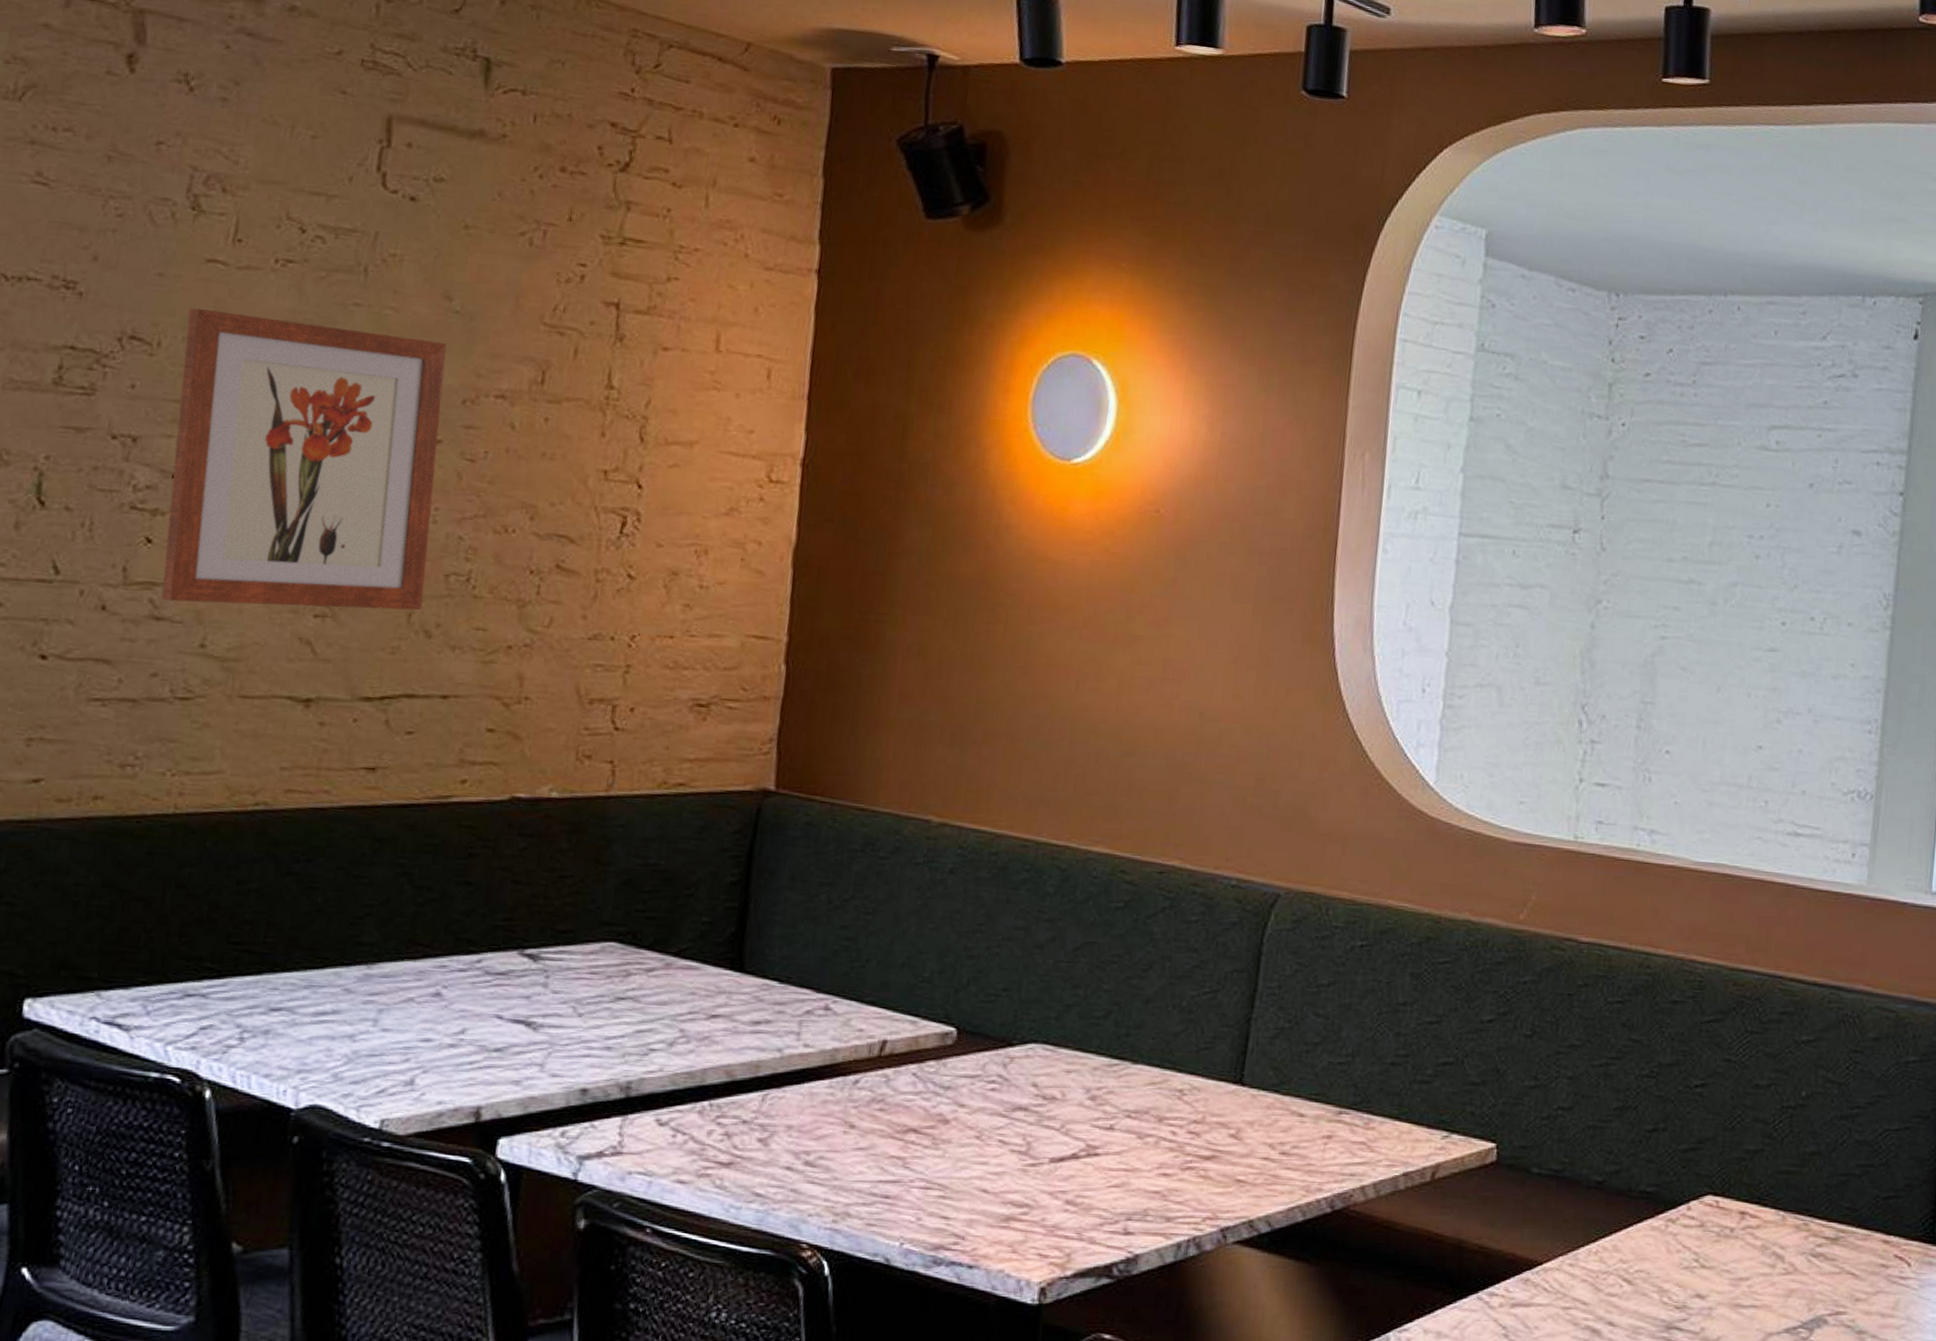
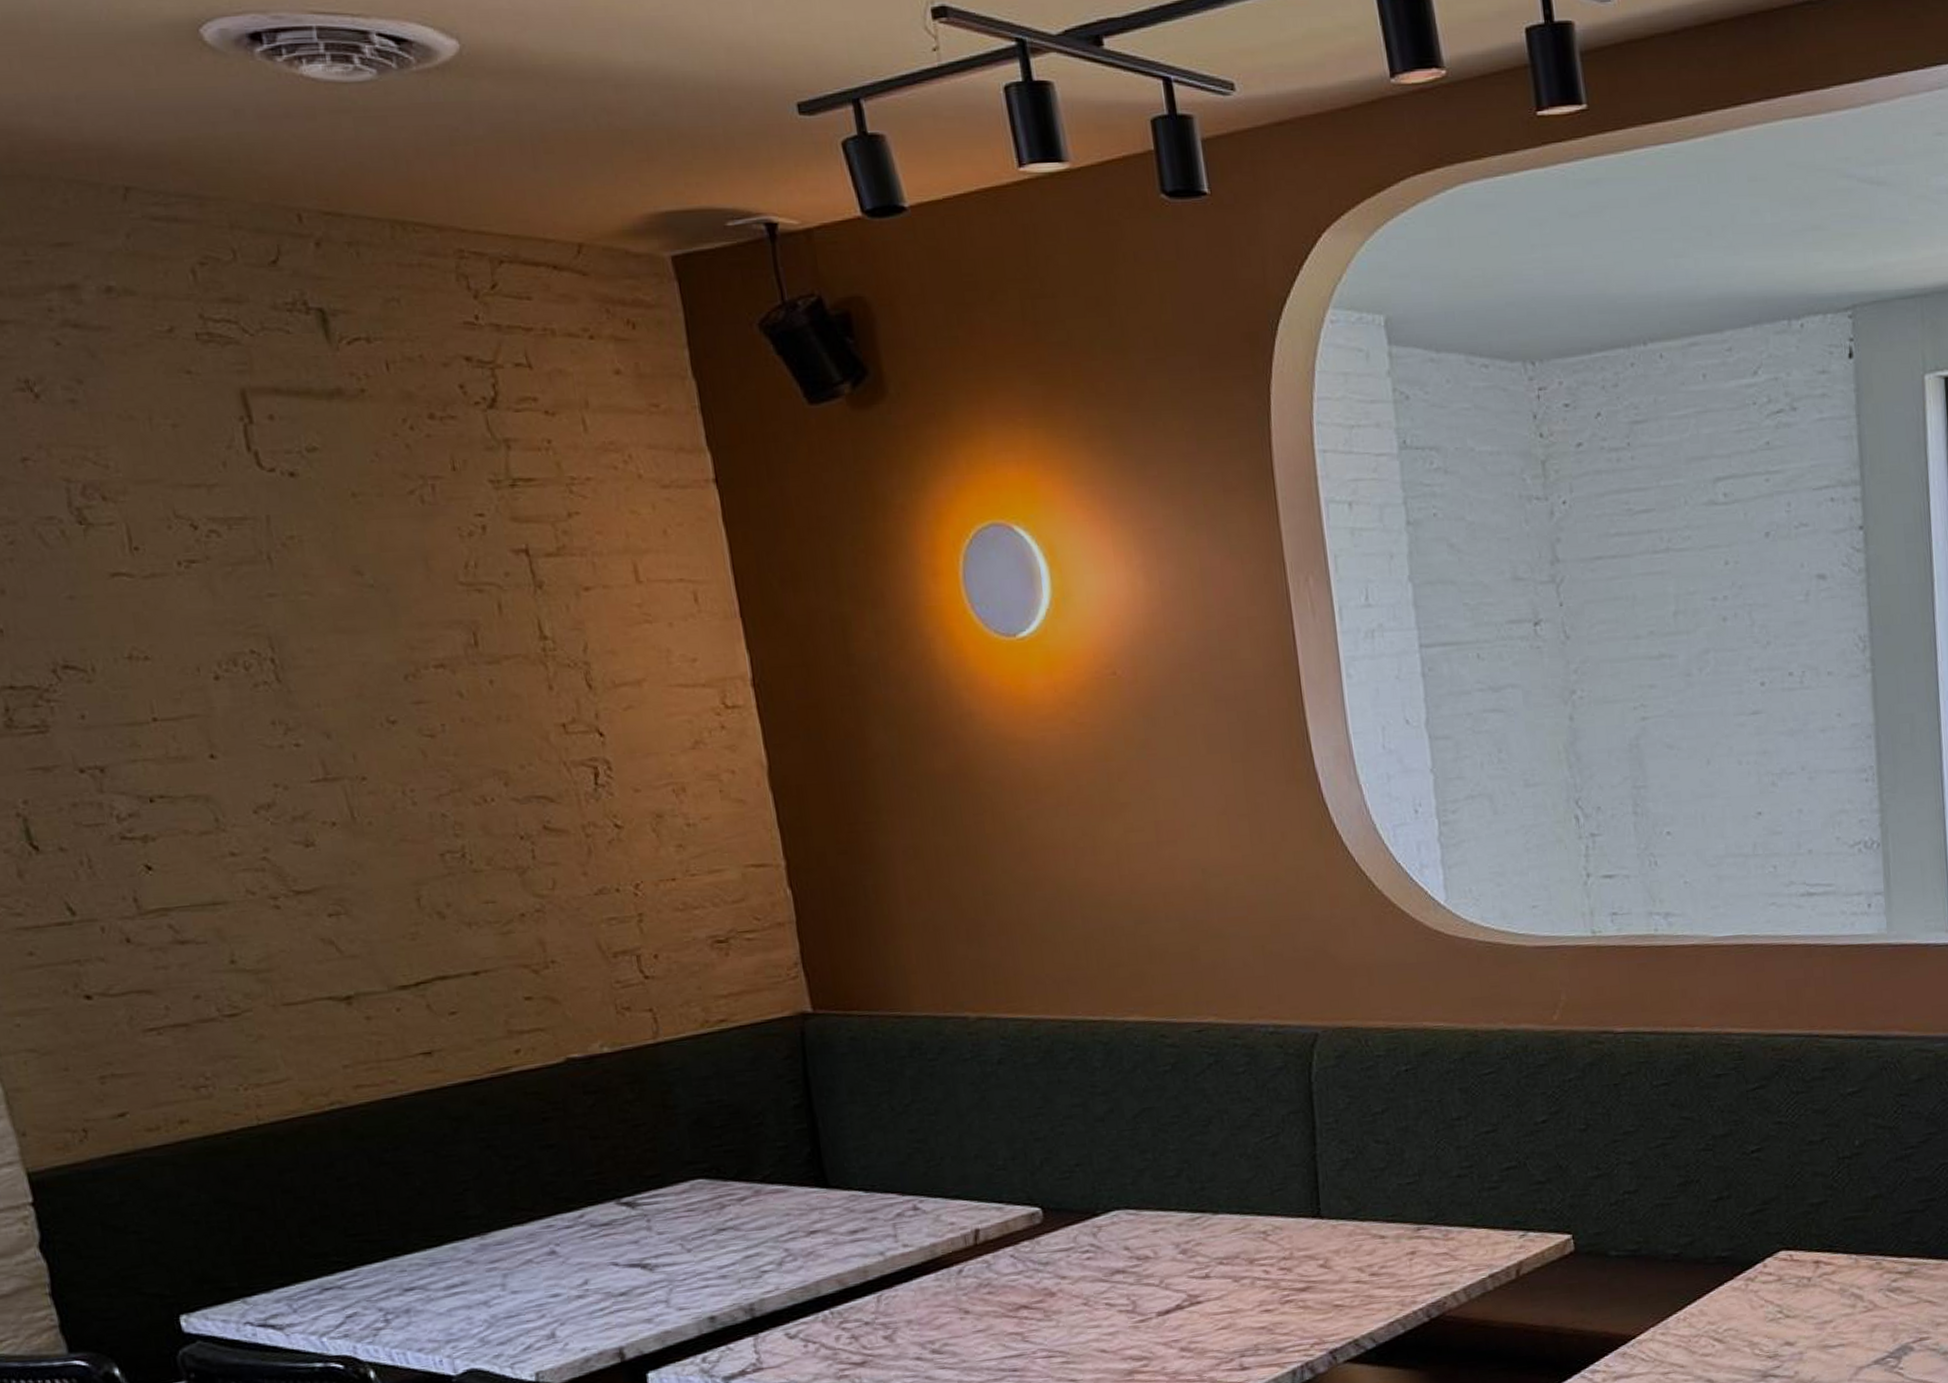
wall art: present [161,308,447,611] -> none [110,619,427,924]

